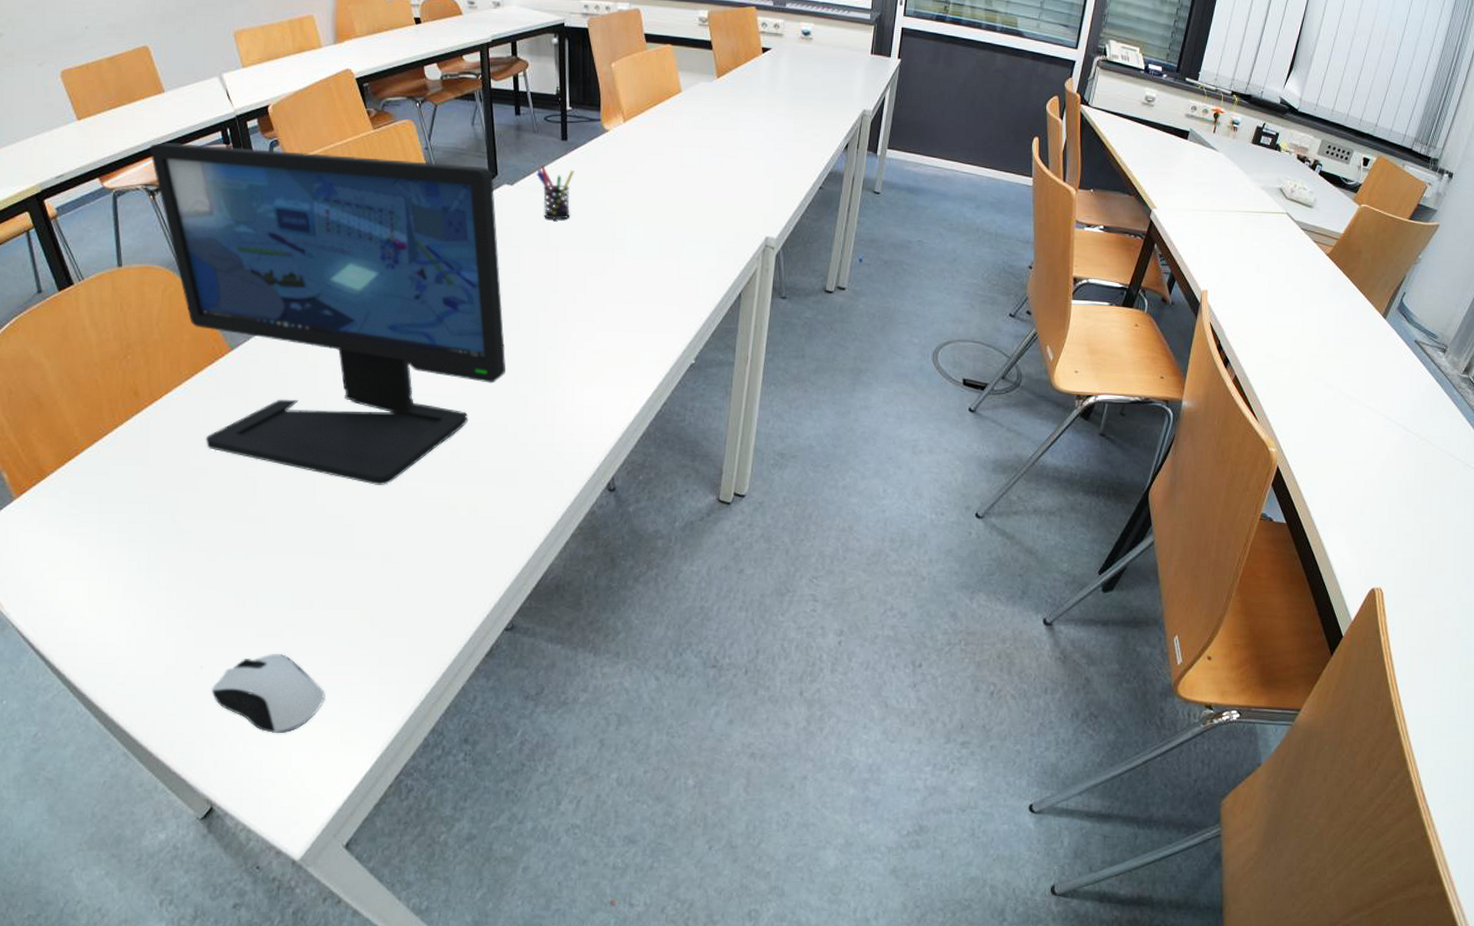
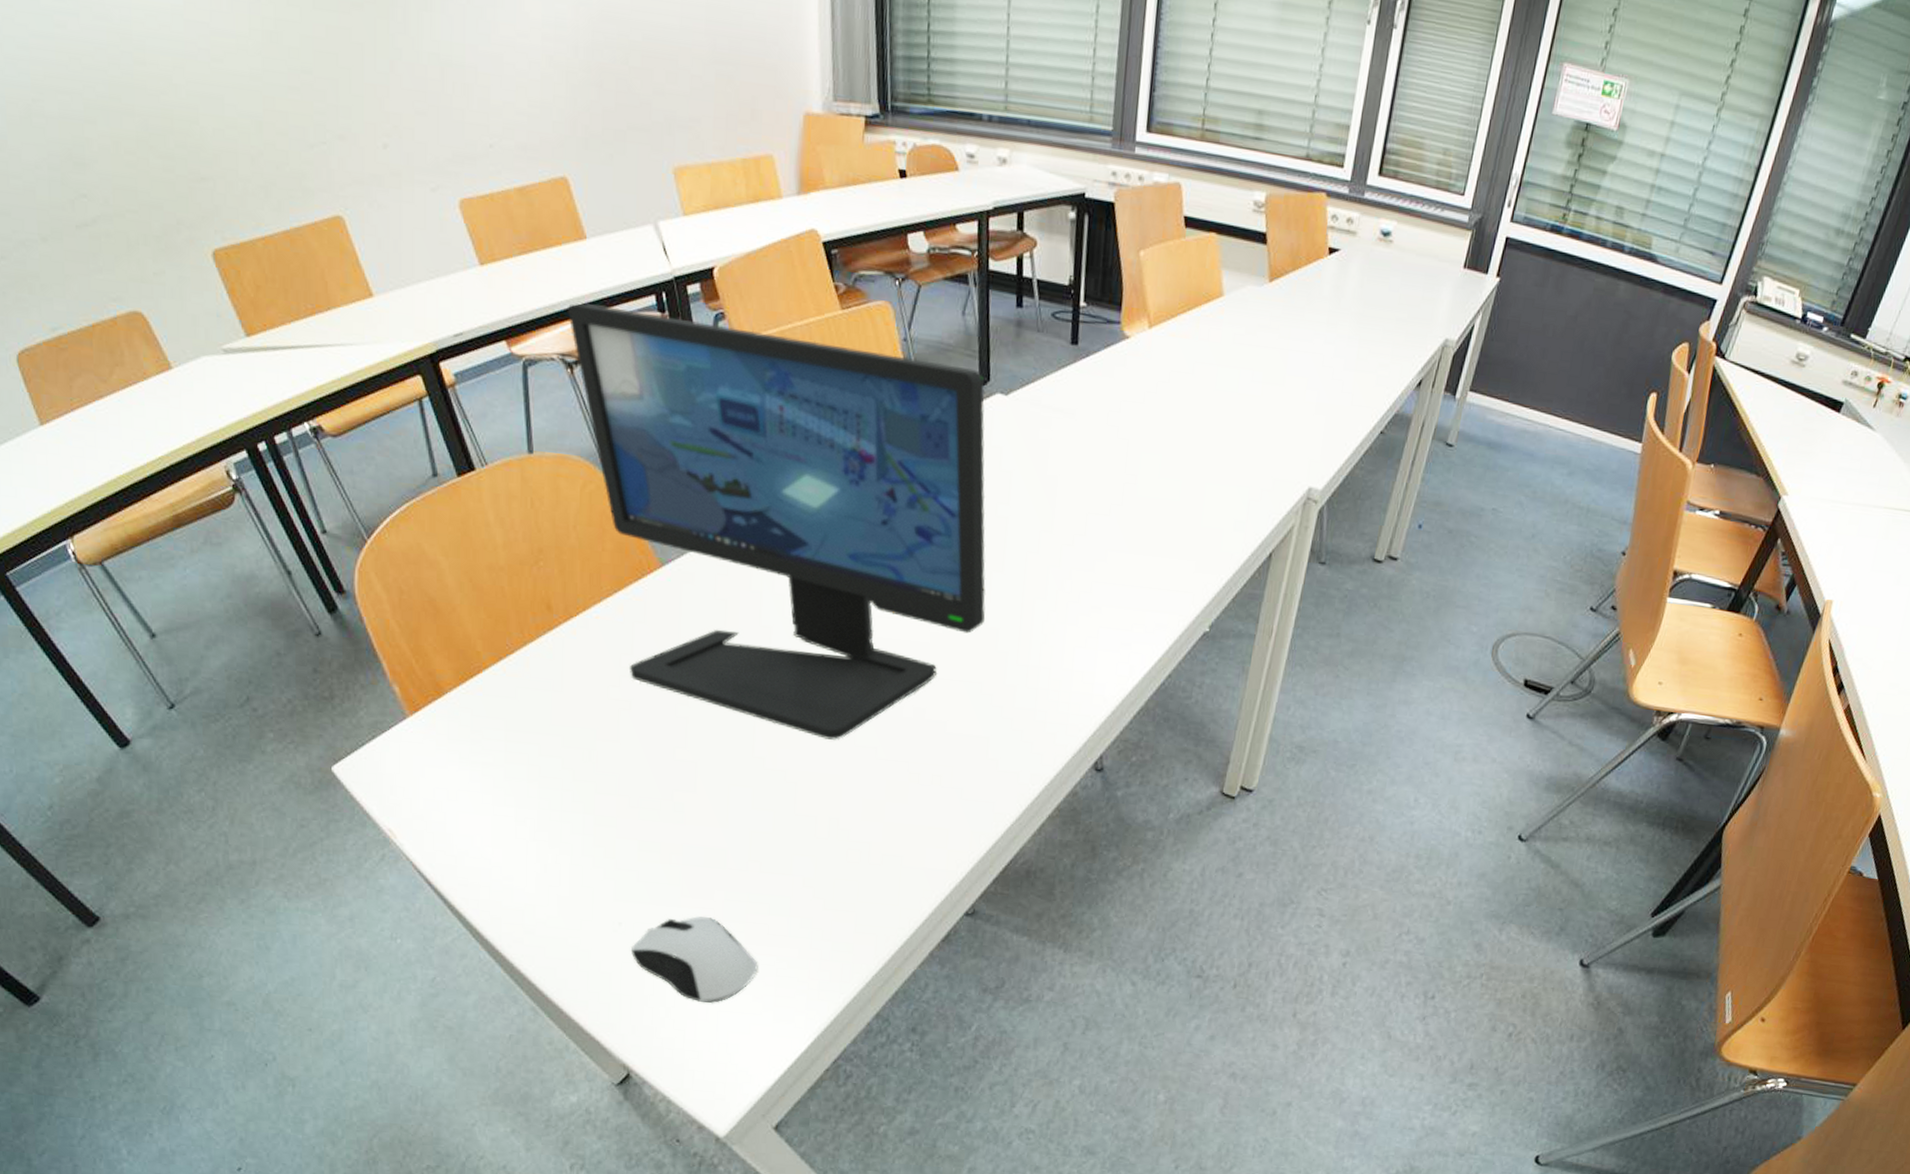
pen holder: present [536,165,574,220] -> none [1037,373,1084,444]

